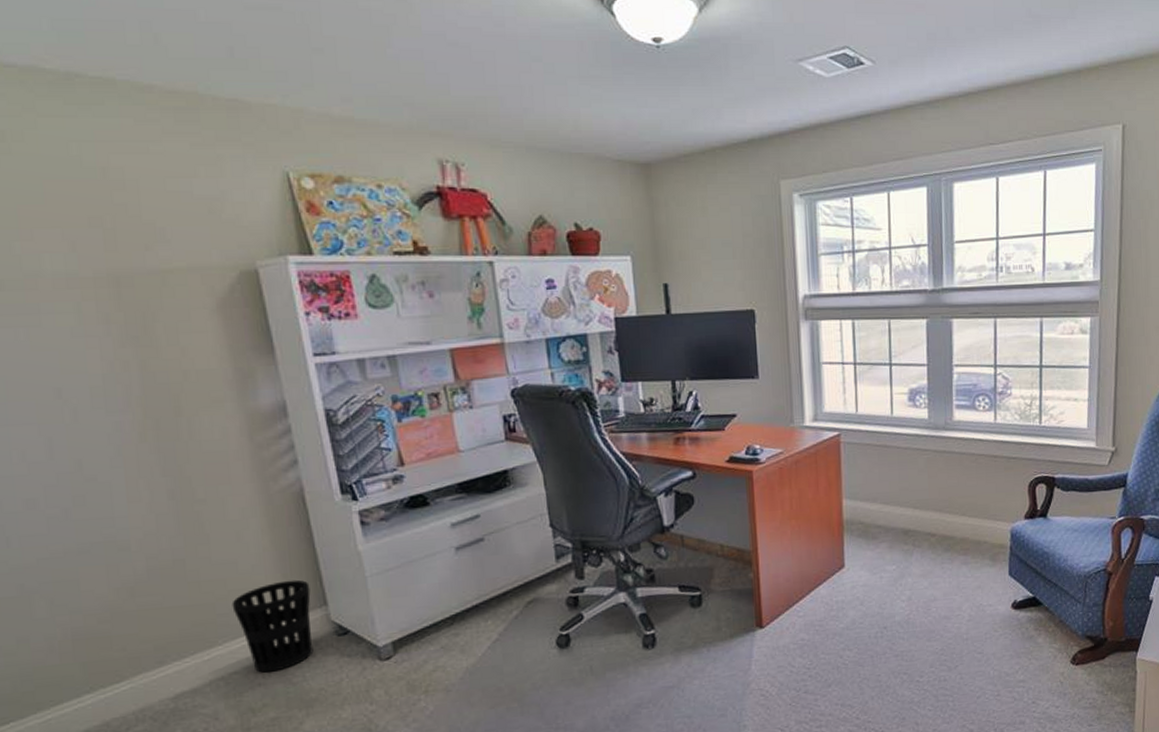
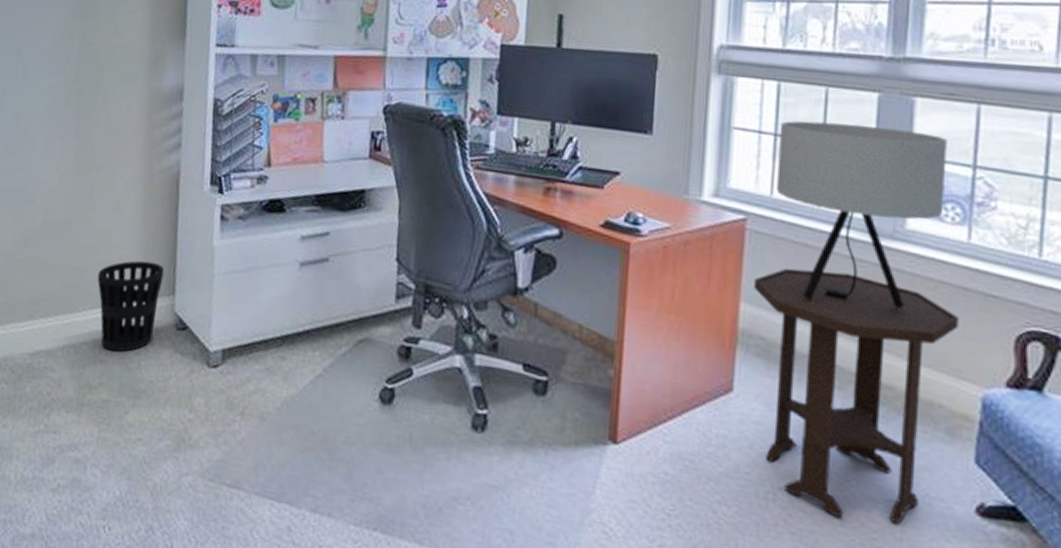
side table: none [851,461,993,637] -> present [754,267,959,525]
table lamp: none [857,345,977,488] -> present [776,121,947,309]

